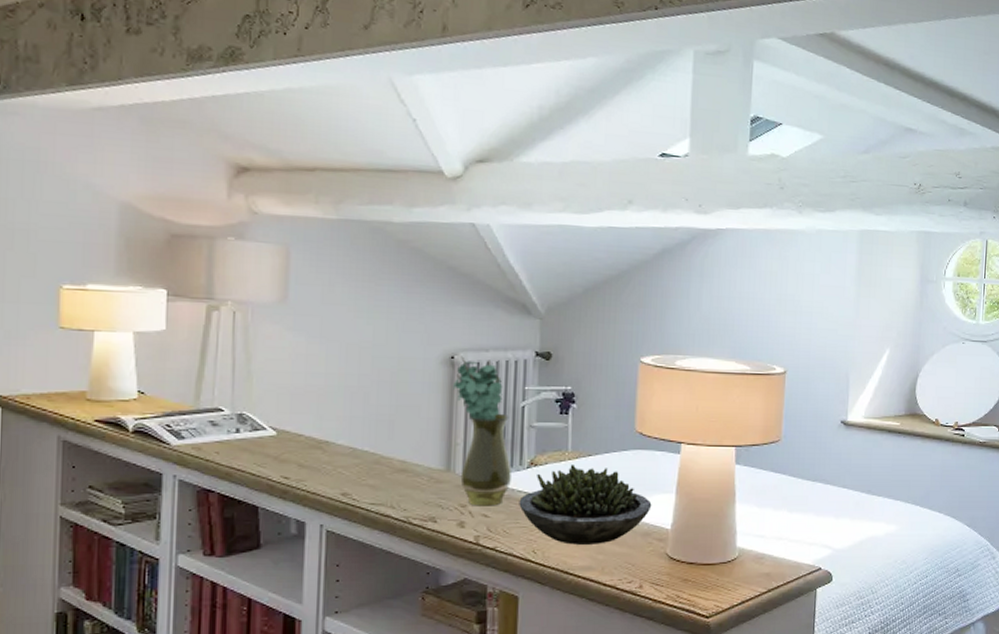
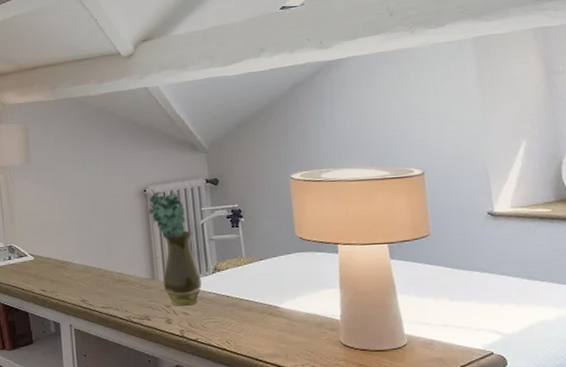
succulent plant: present [519,465,652,545] -> none [210,268,321,336]

